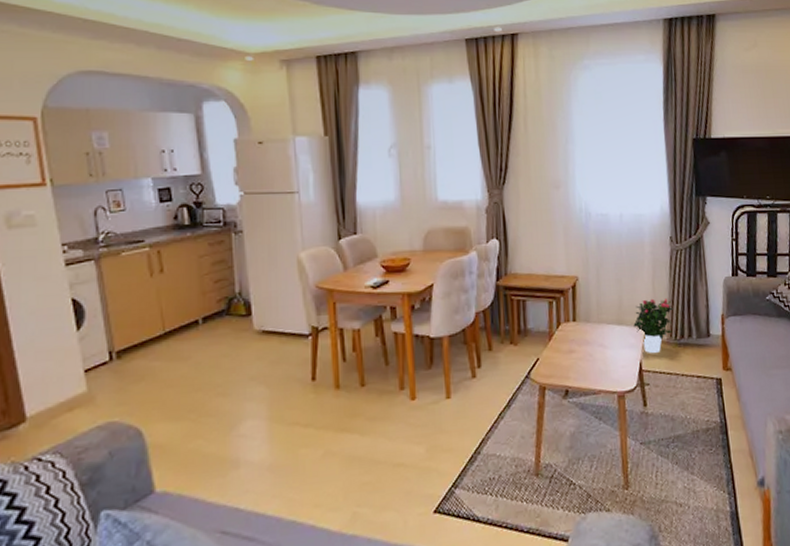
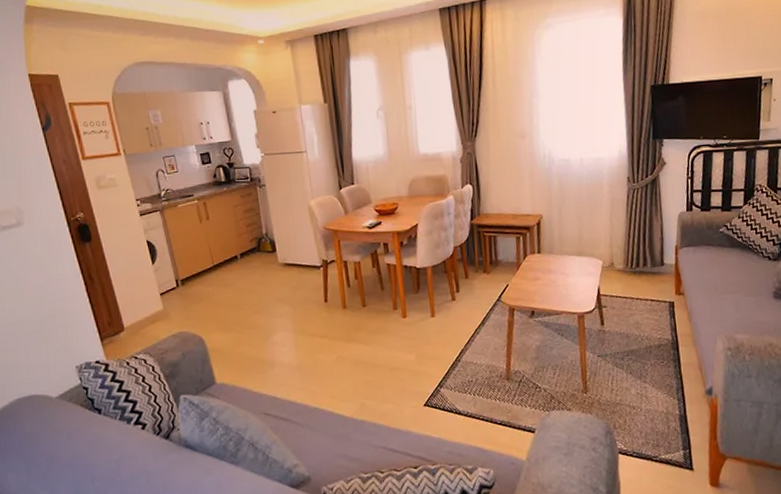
potted flower: present [633,298,673,354] -> none [592,232,629,281]

